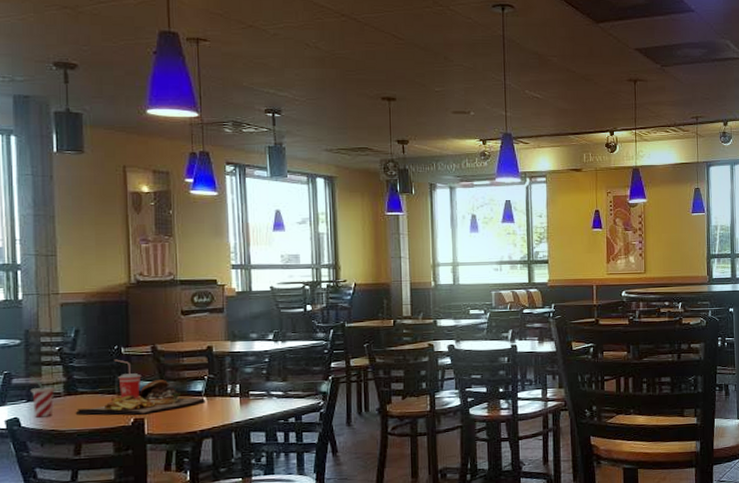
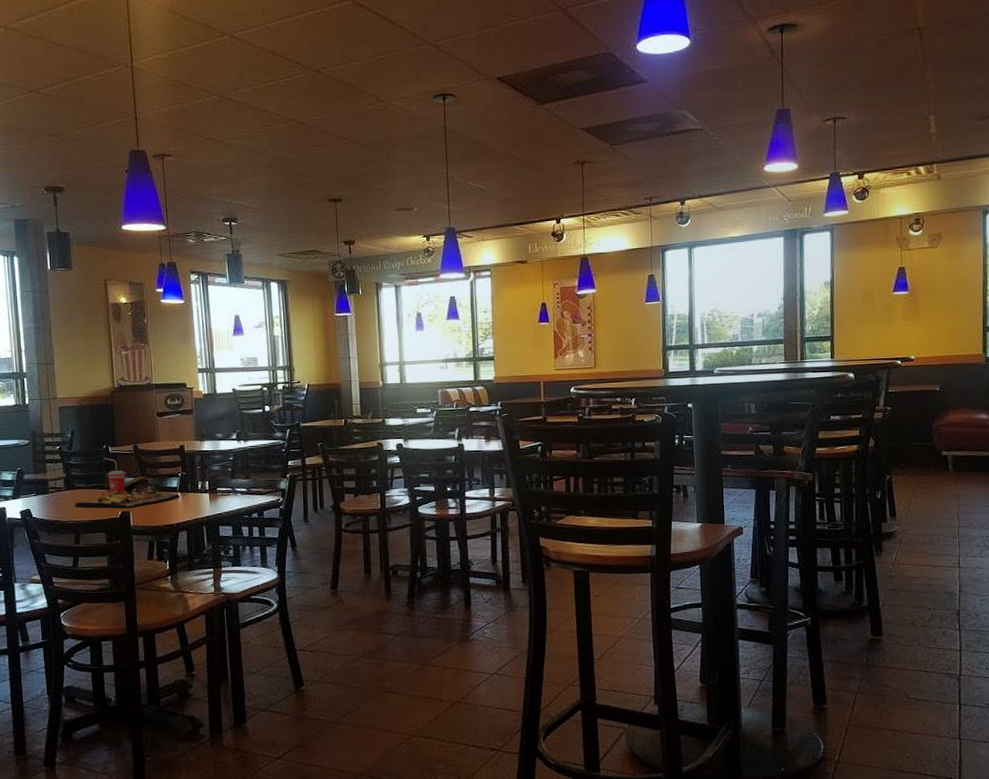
beverage cup: present [30,376,55,418] -> none [37,472,57,509]

